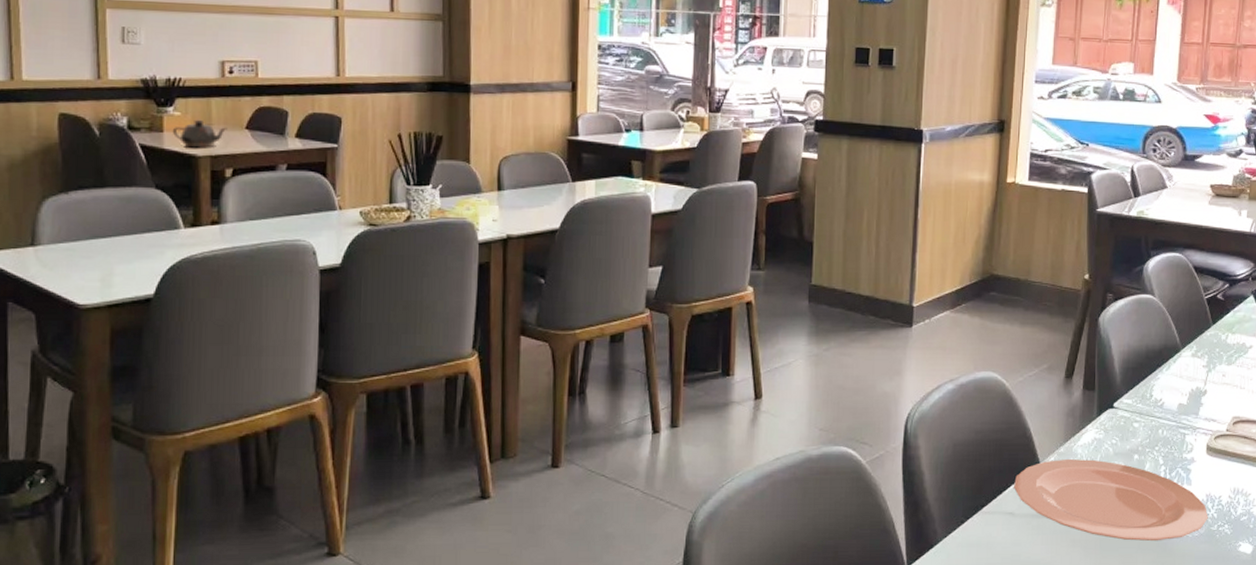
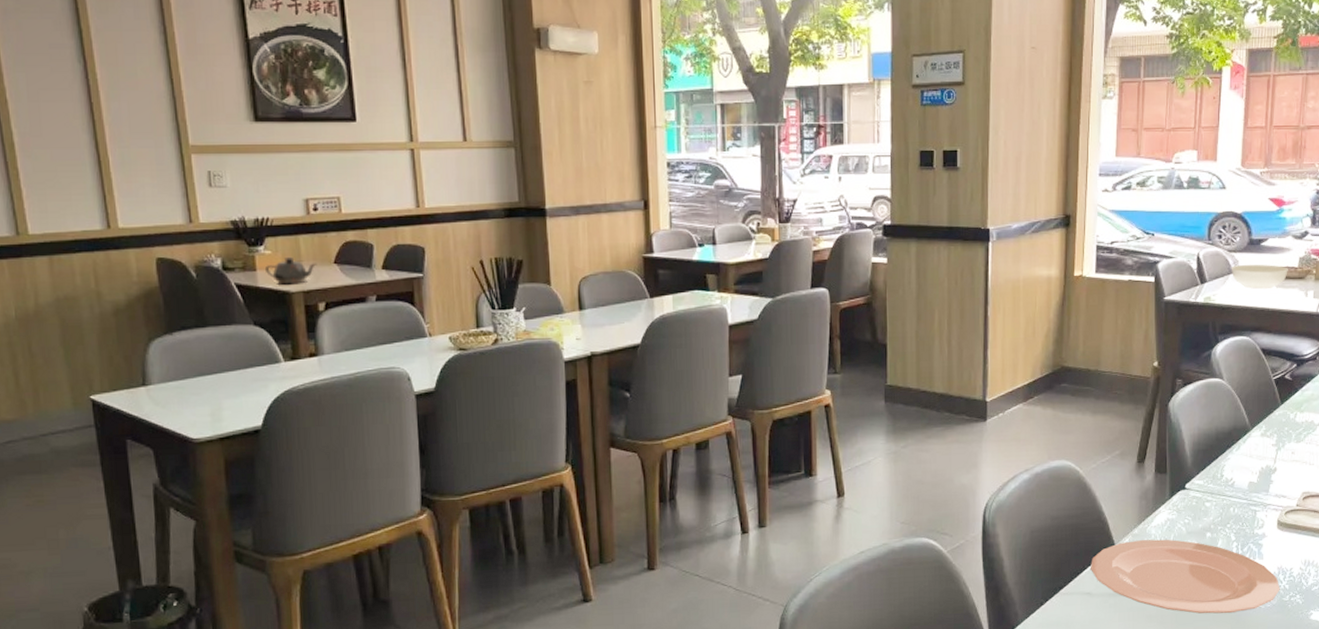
bowl: none [1165,179,1222,207] -> present [1231,264,1288,290]

